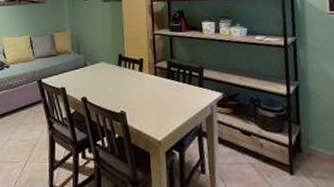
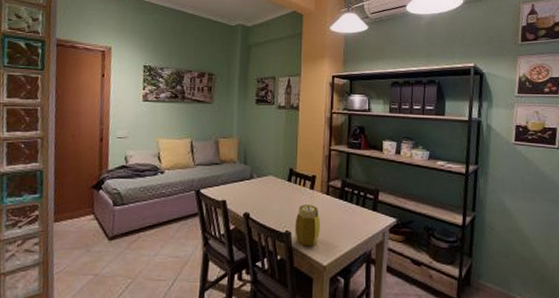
jar: none [128,86,153,124] -> present [295,205,321,247]

